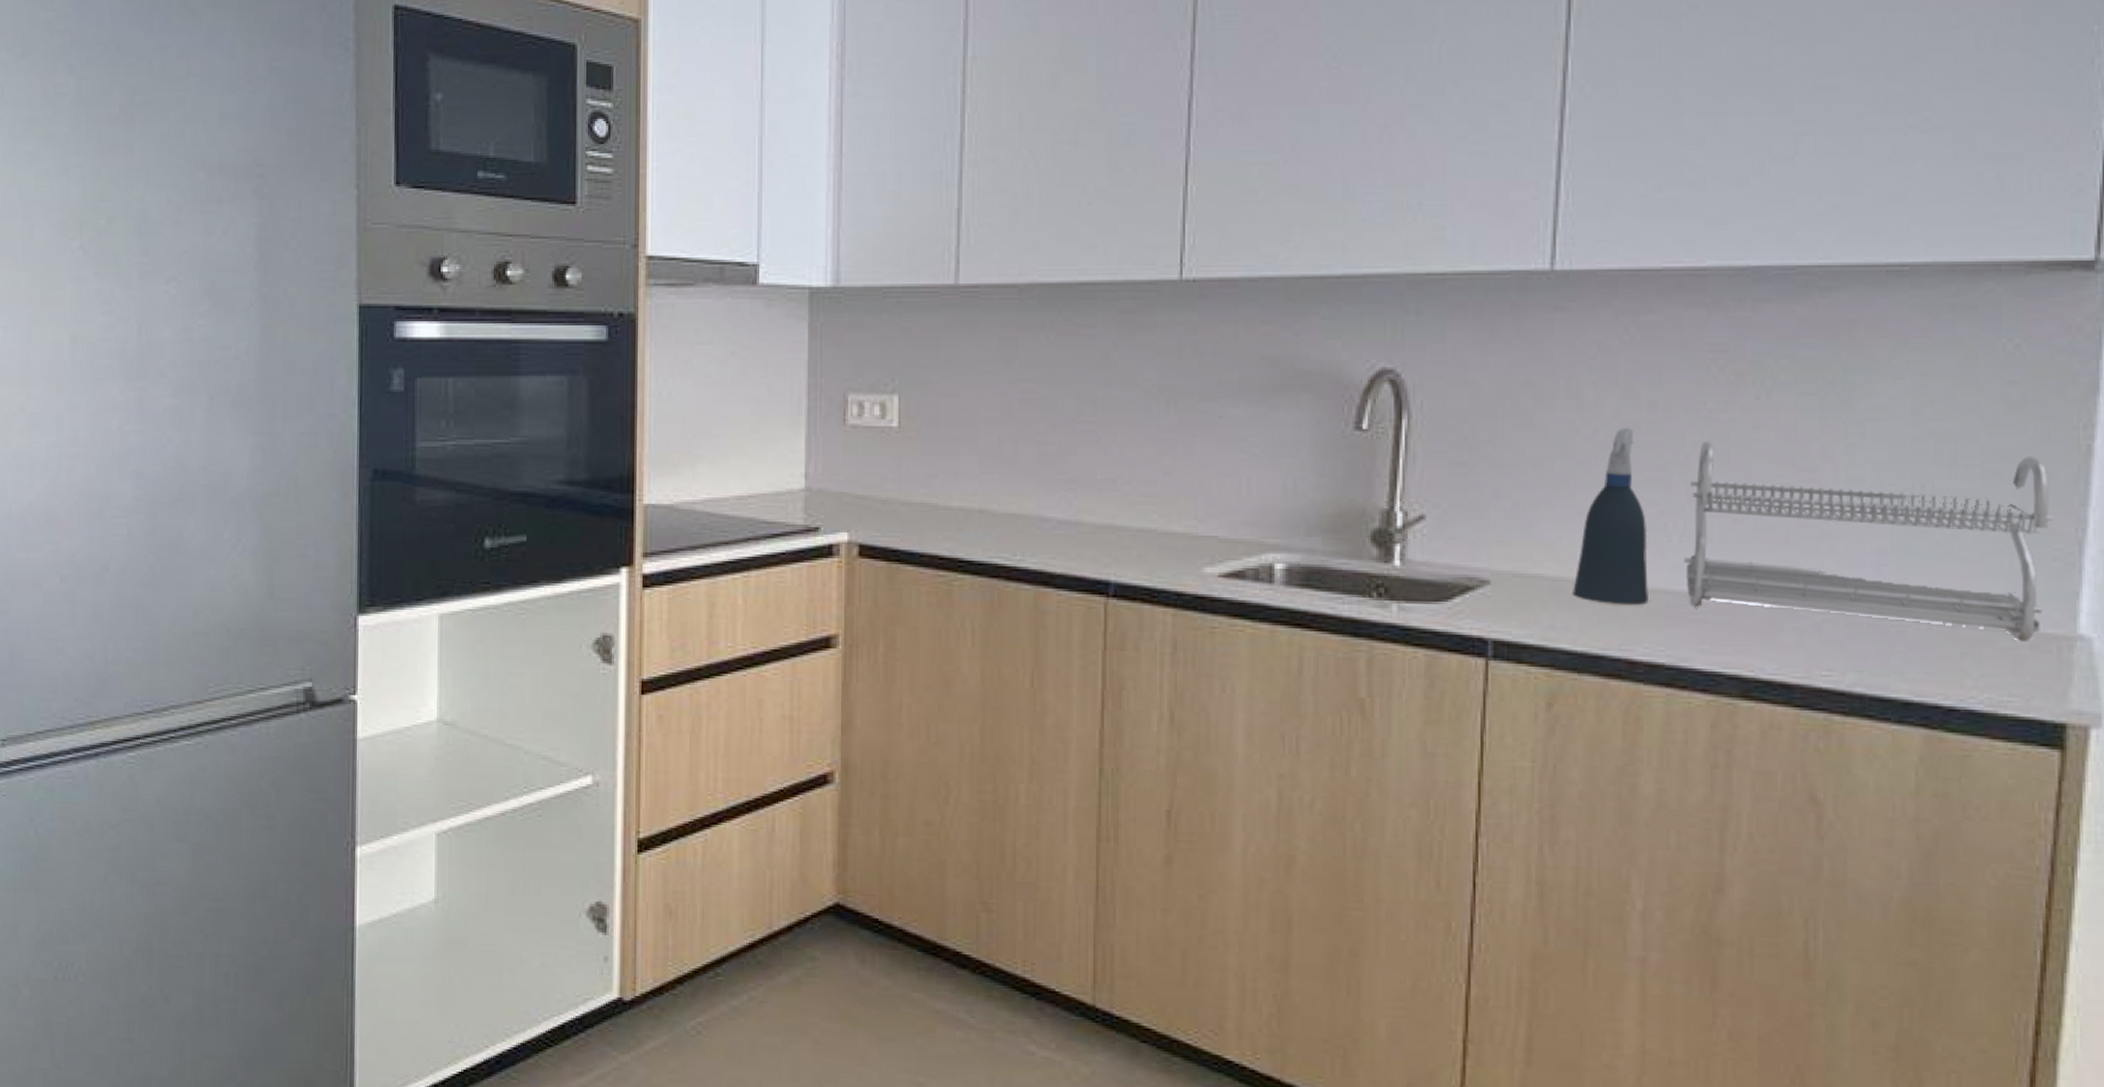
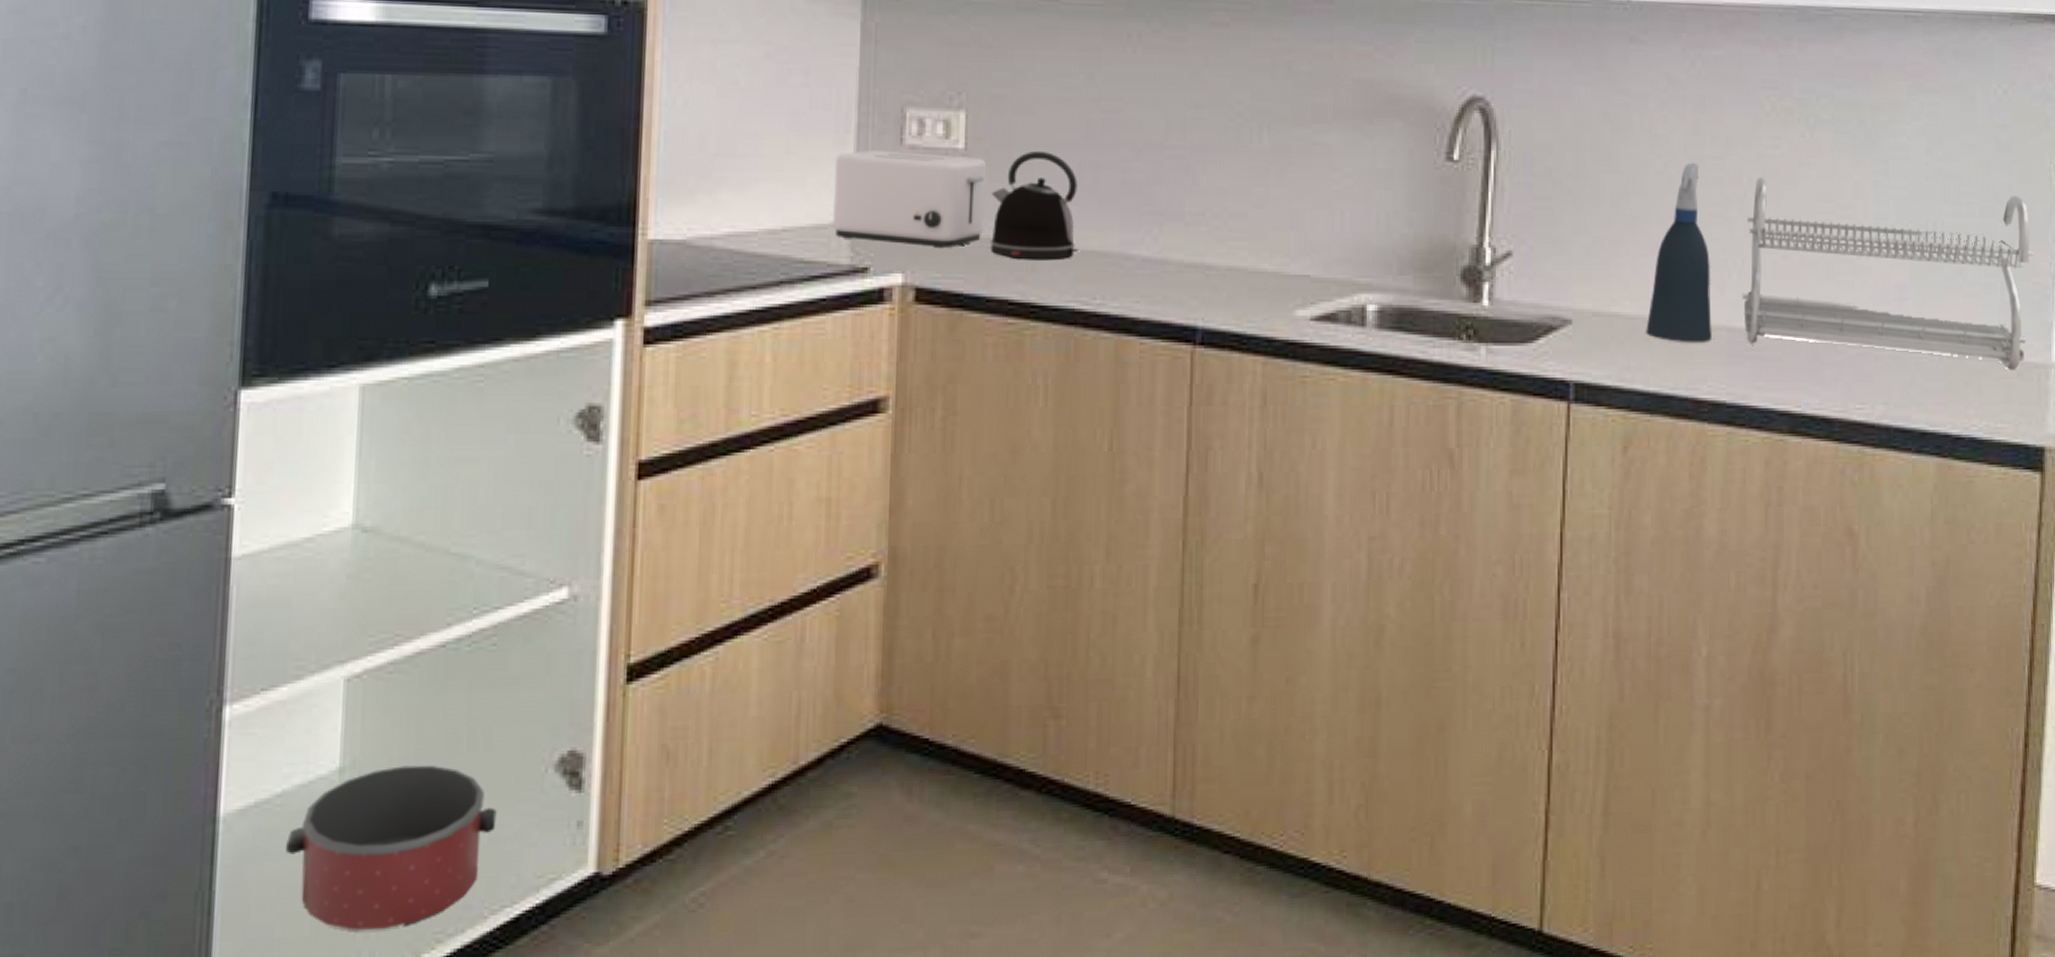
cooking pot: none [401,902,545,1023] -> present [286,764,497,931]
toaster: none [789,429,918,512] -> present [833,149,987,249]
kettle: none [921,427,1000,522] -> present [990,150,1079,260]

